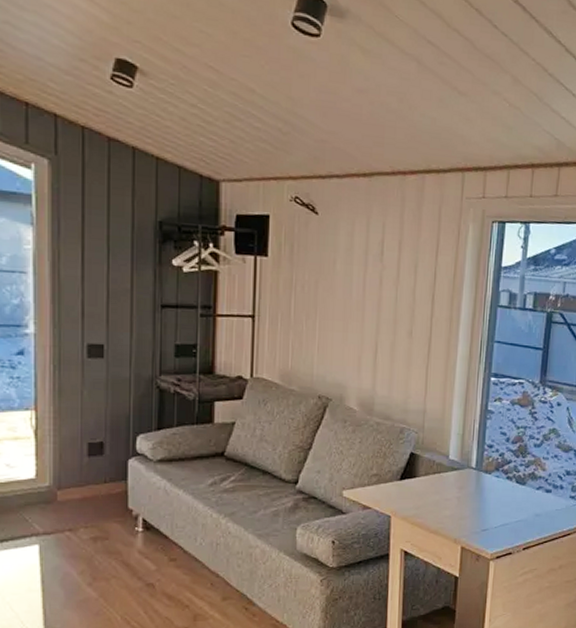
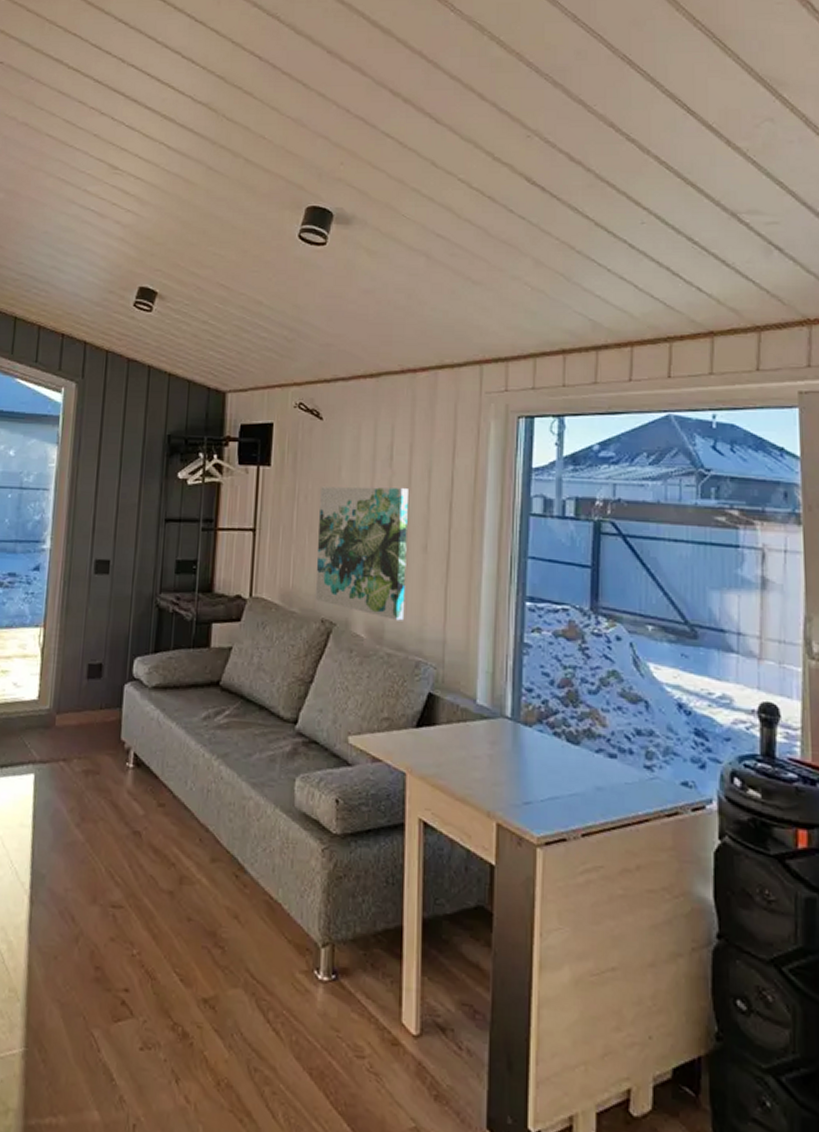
wall art: none [312,277,397,395] -> present [314,486,408,621]

